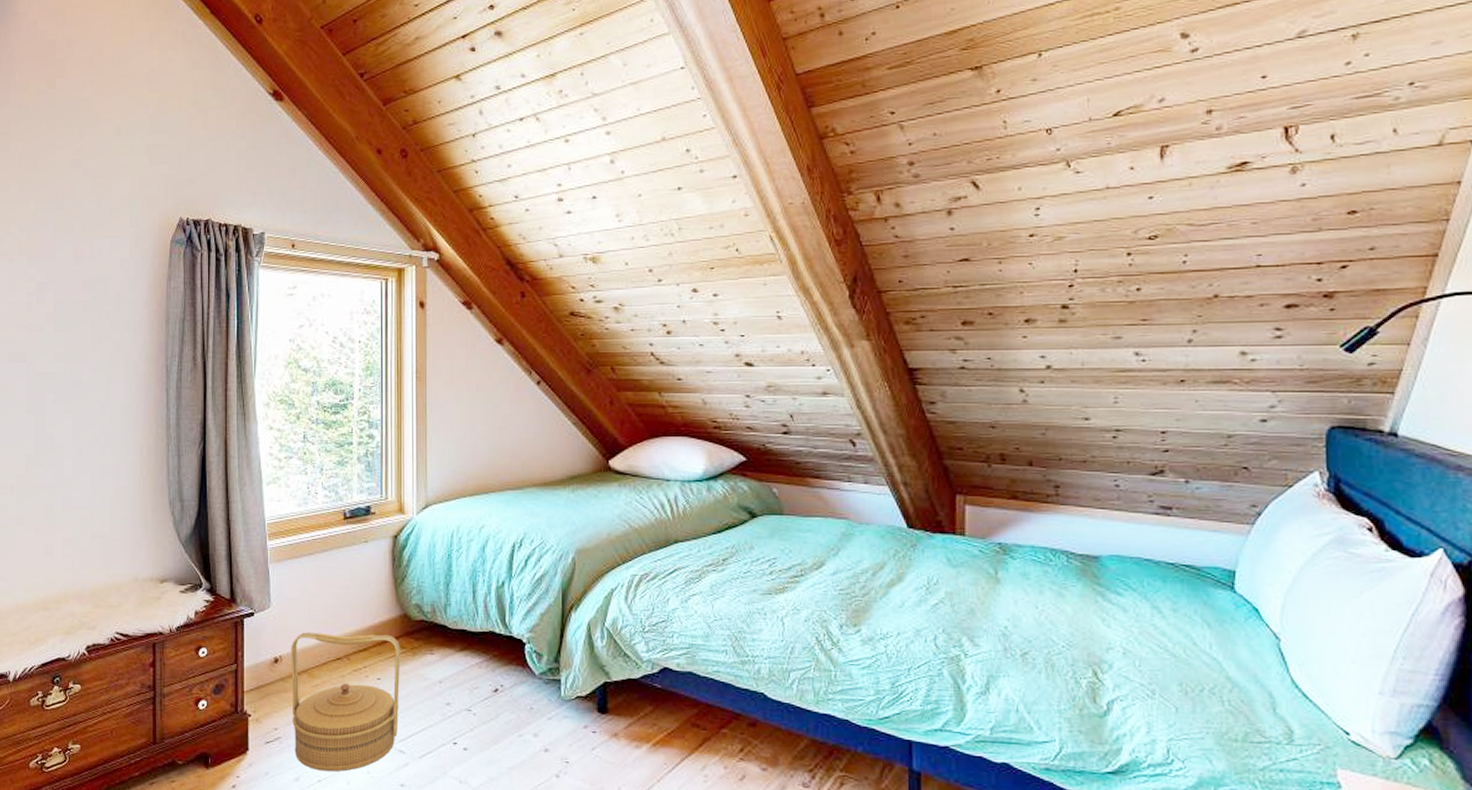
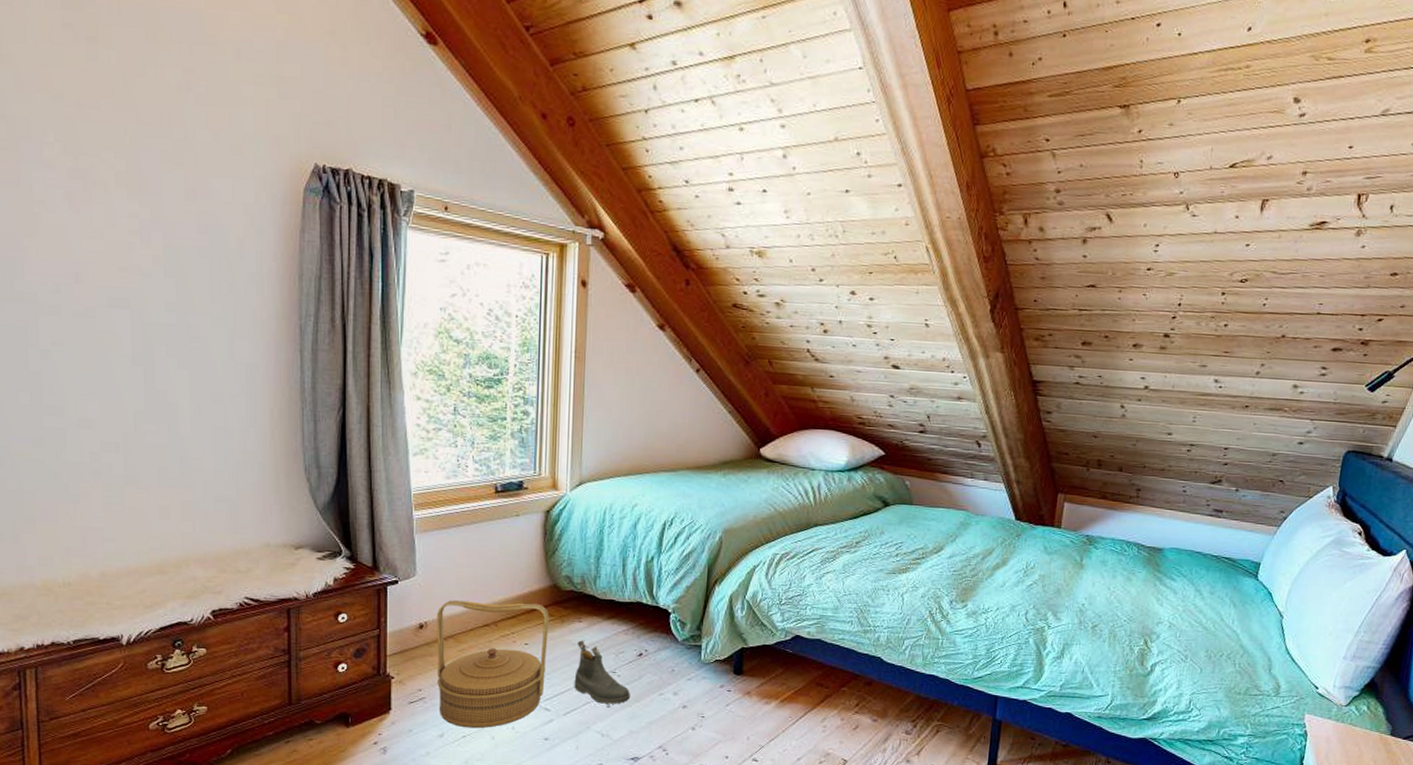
boot: none [428,674,487,747] -> present [574,640,630,704]

